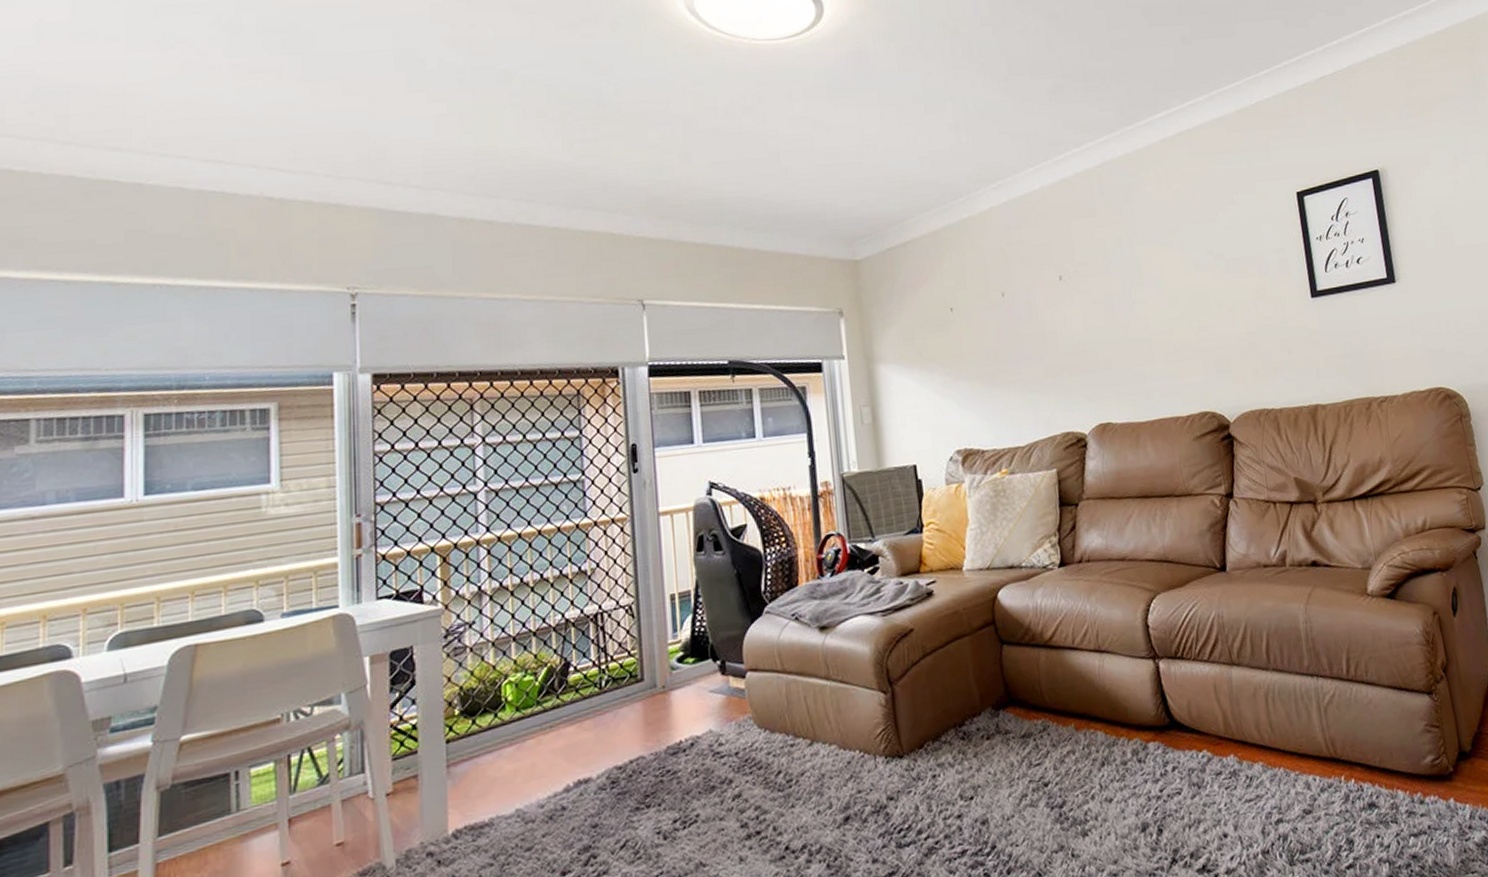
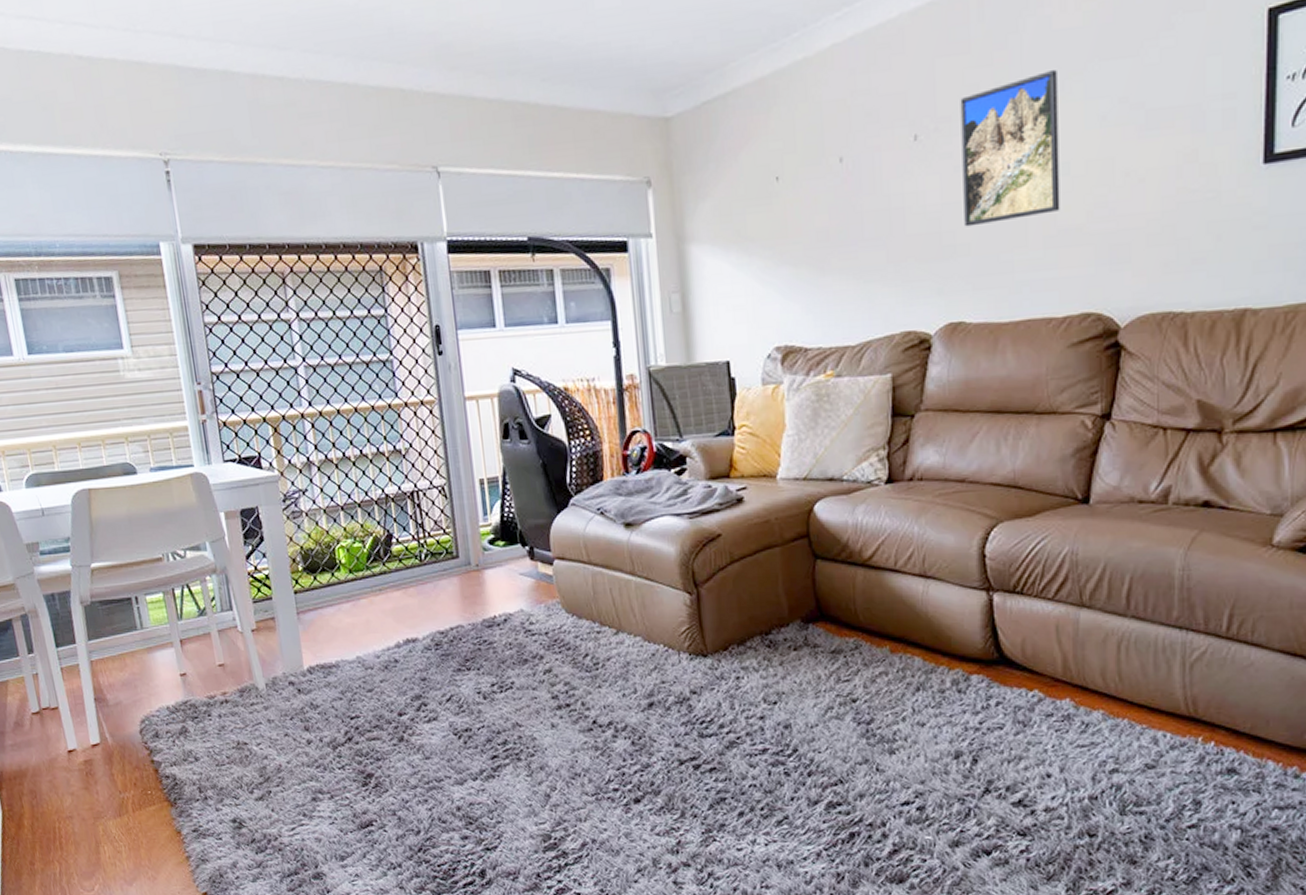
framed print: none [1091,229,1175,347] -> present [960,69,1060,227]

